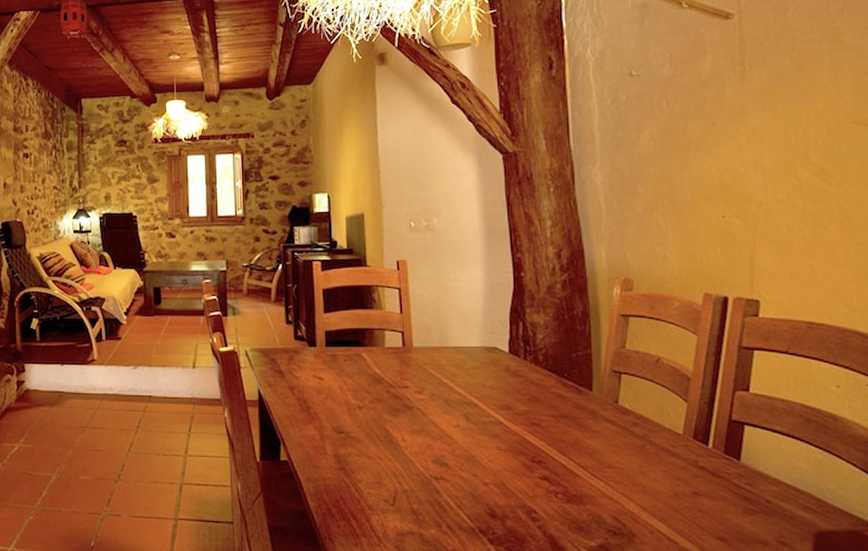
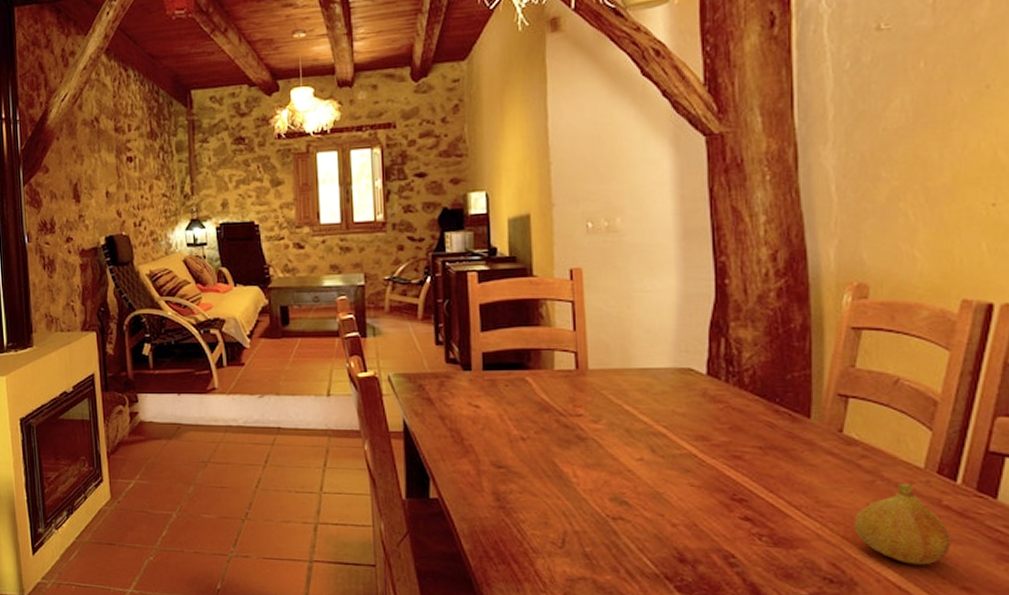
fruit: none [630,447,708,518] -> present [854,483,953,565]

